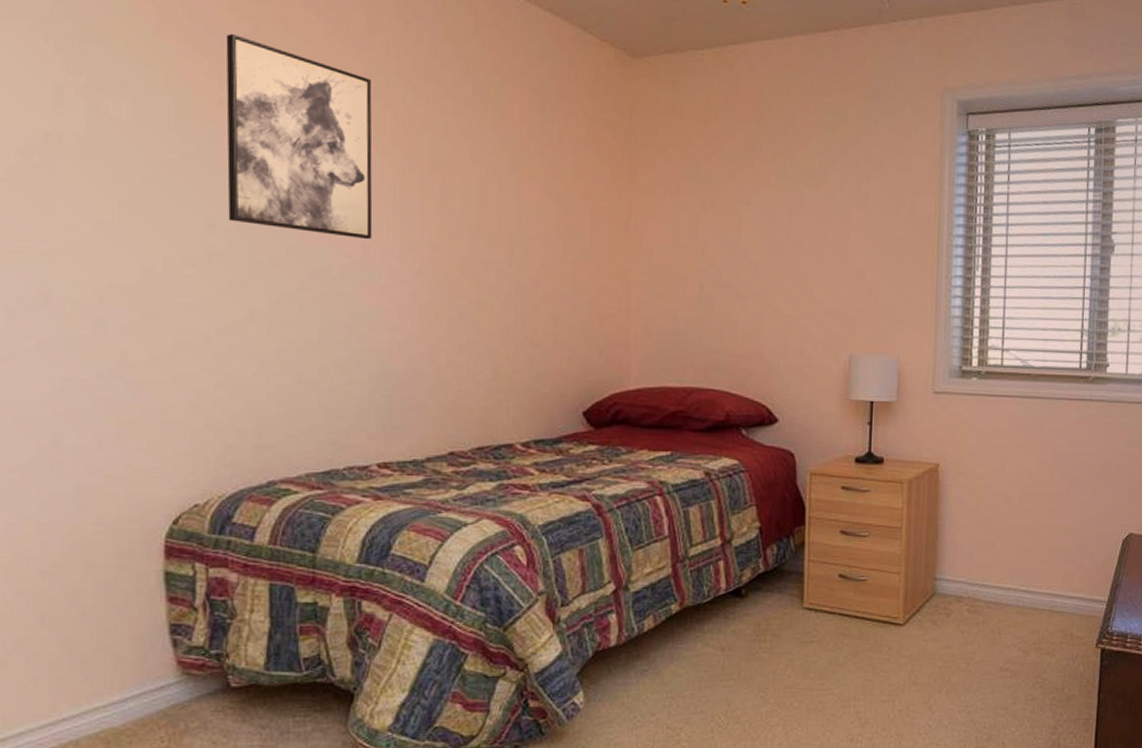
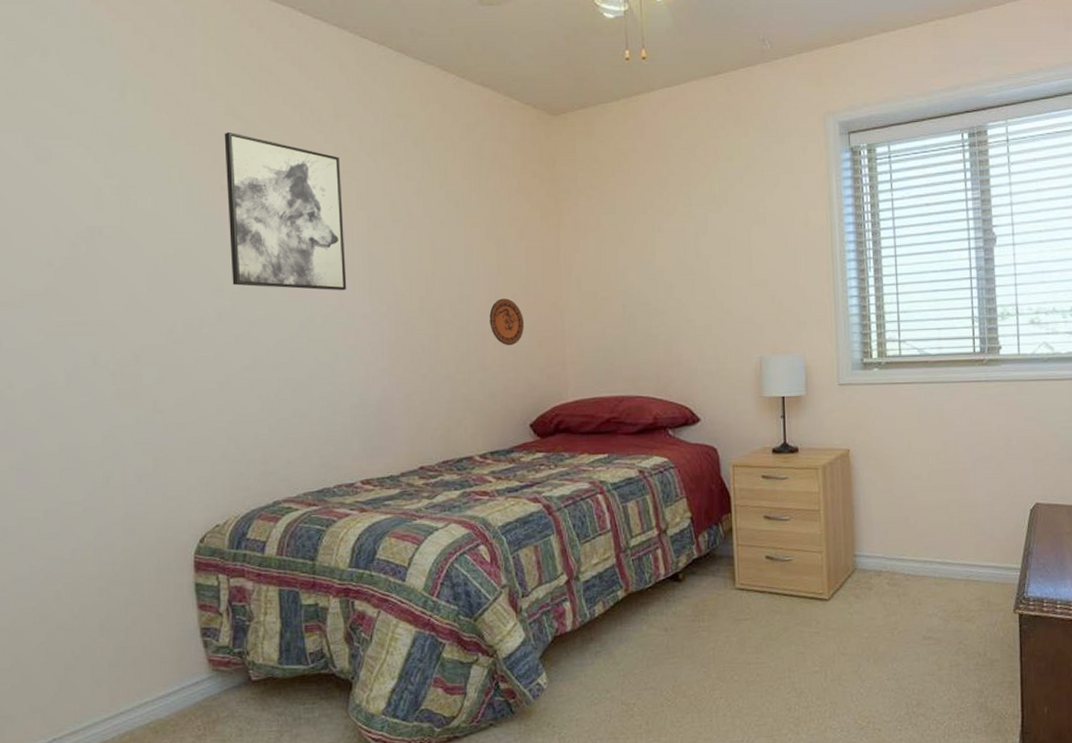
decorative plate: none [543,265,583,321] -> present [489,298,524,346]

